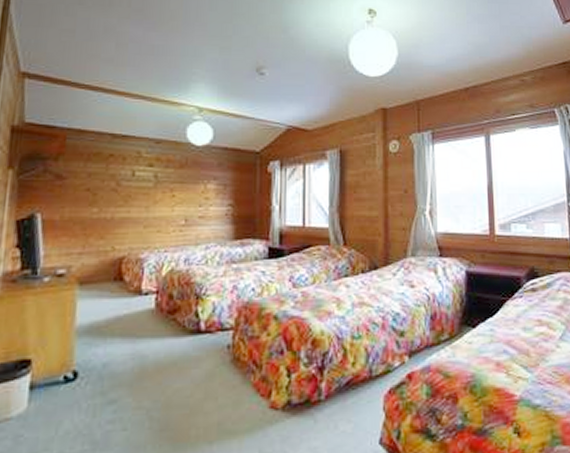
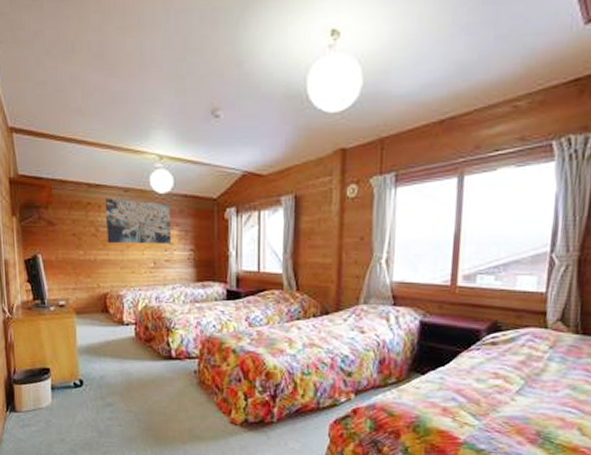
wall art: none [130,150,208,200] -> present [104,198,172,245]

